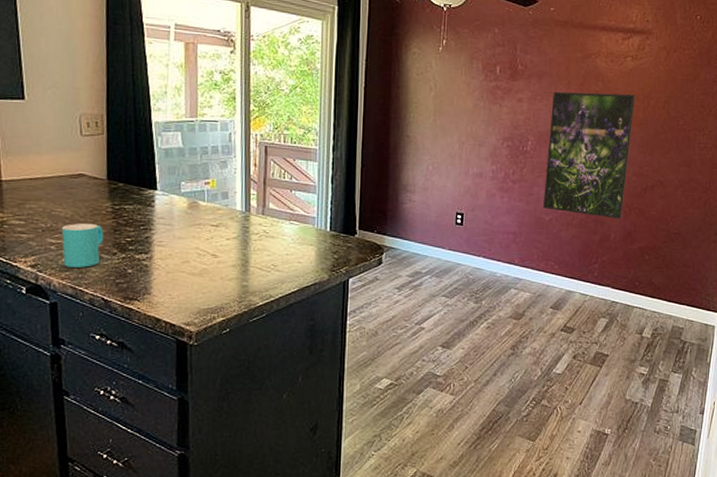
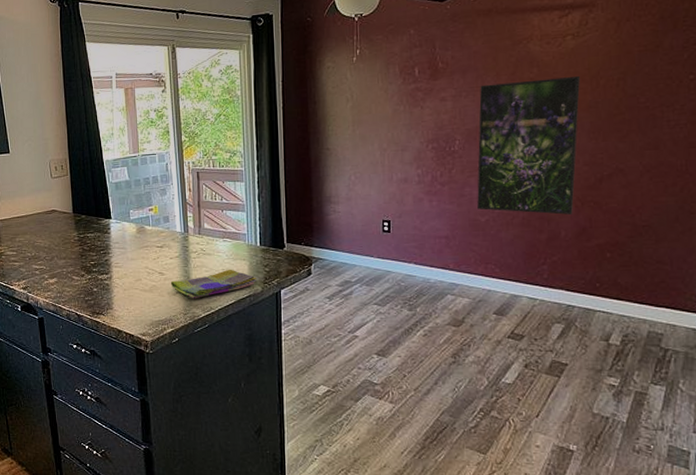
cup: present [62,223,103,268] -> none [43,251,73,288]
dish towel: none [224,254,325,286] -> present [170,269,257,299]

